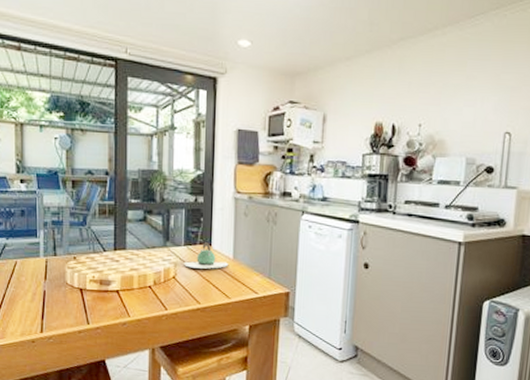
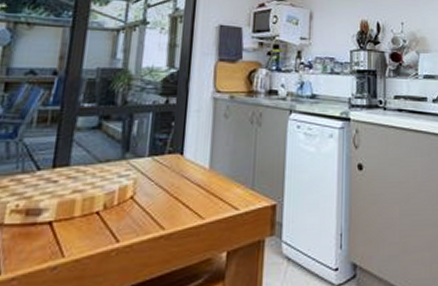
teapot: present [183,242,228,269] -> none [145,151,203,184]

